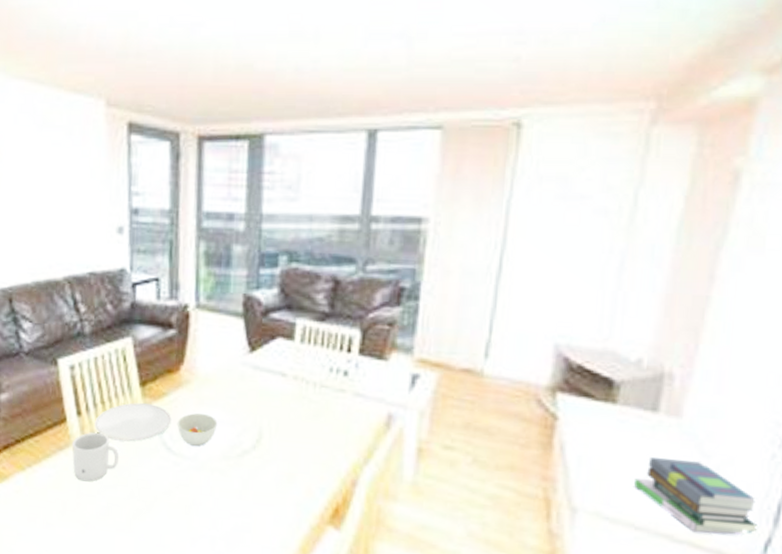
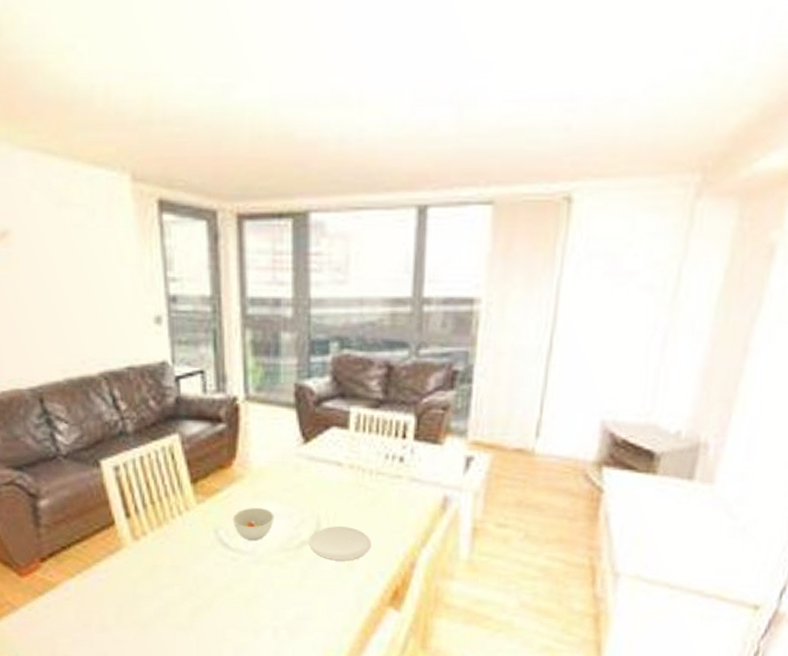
mug: present [71,432,120,482] -> none [122,533,175,584]
plate: present [95,402,172,442] -> none [146,501,227,541]
plate: none [250,437,313,474] -> present [309,526,372,561]
books: present [634,457,757,535] -> none [670,522,775,587]

